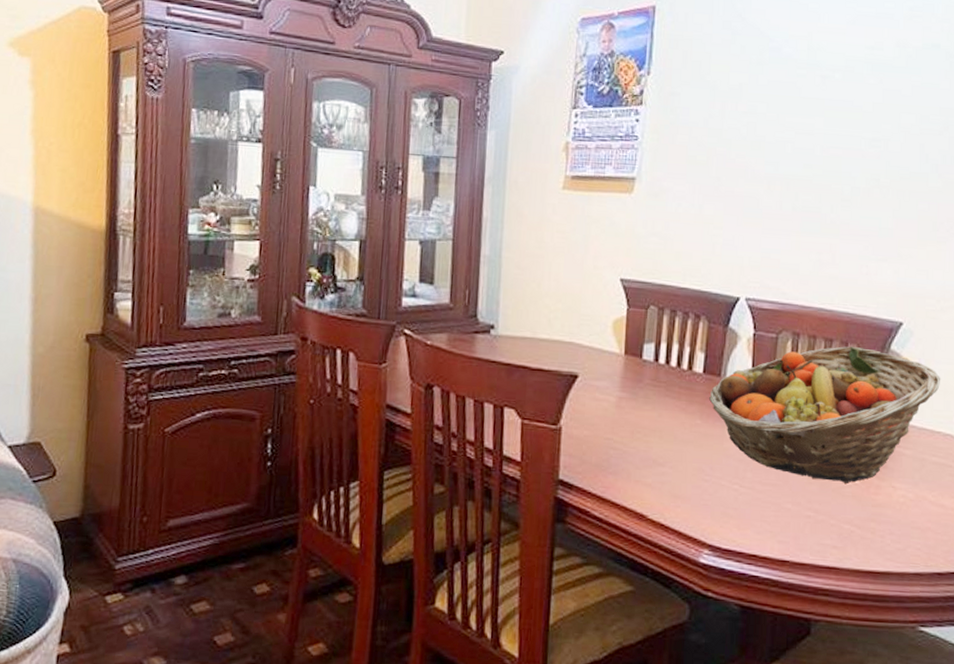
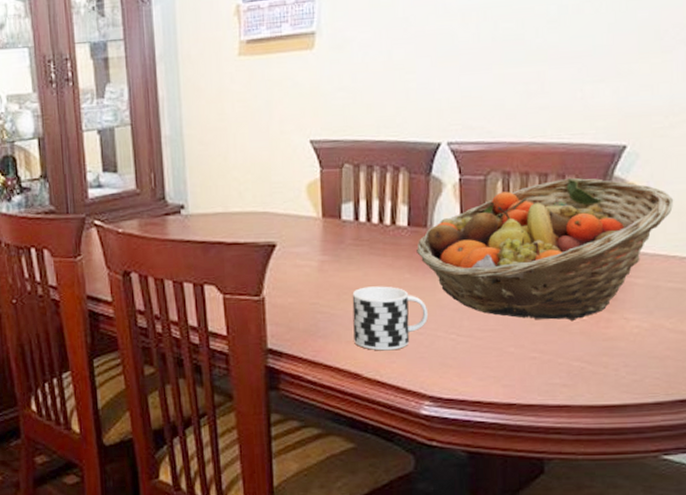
cup: none [643,428,715,495] -> present [352,286,429,351]

